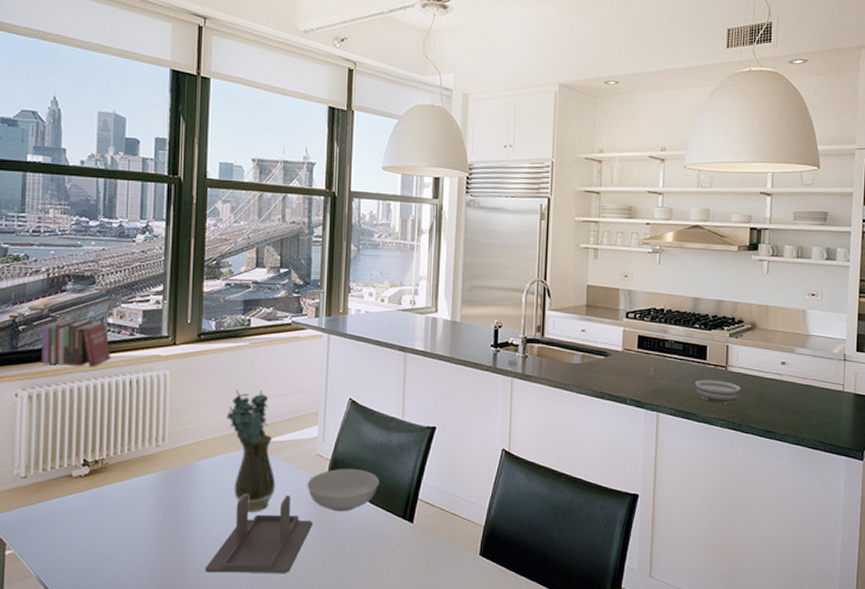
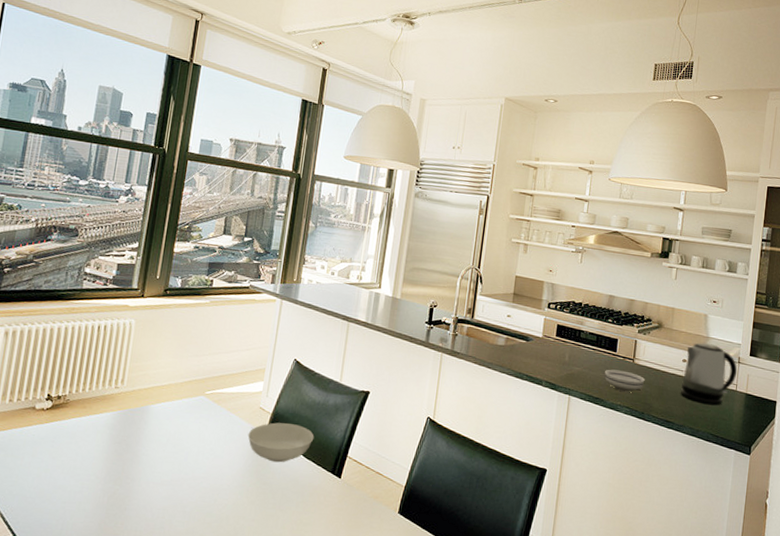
books: present [41,319,111,368] -> none [20,265,84,312]
napkin holder: present [204,494,314,573] -> none [146,438,250,515]
vase: present [226,390,276,513] -> none [181,342,221,457]
kettle: none [782,342,844,410] -> present [681,342,738,405]

